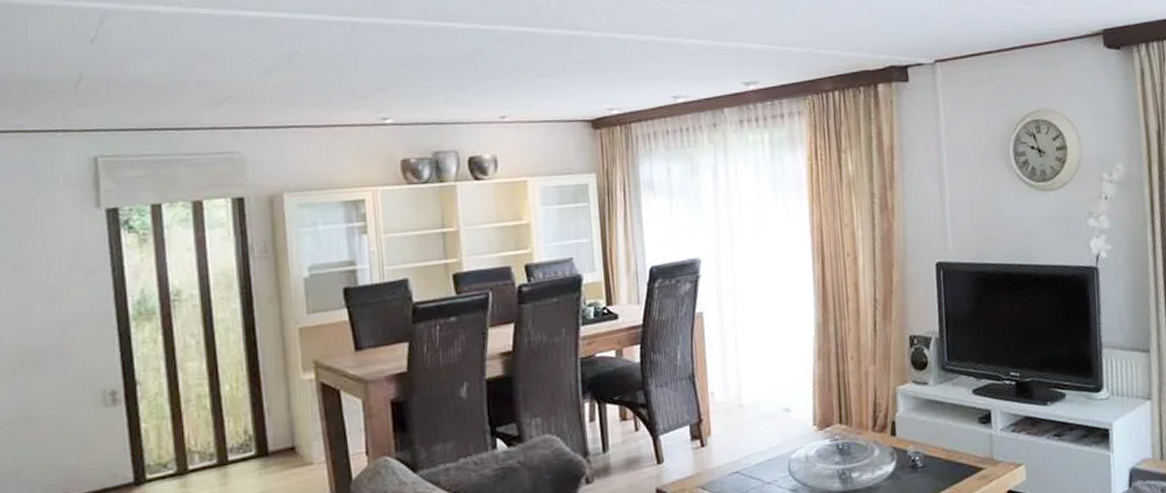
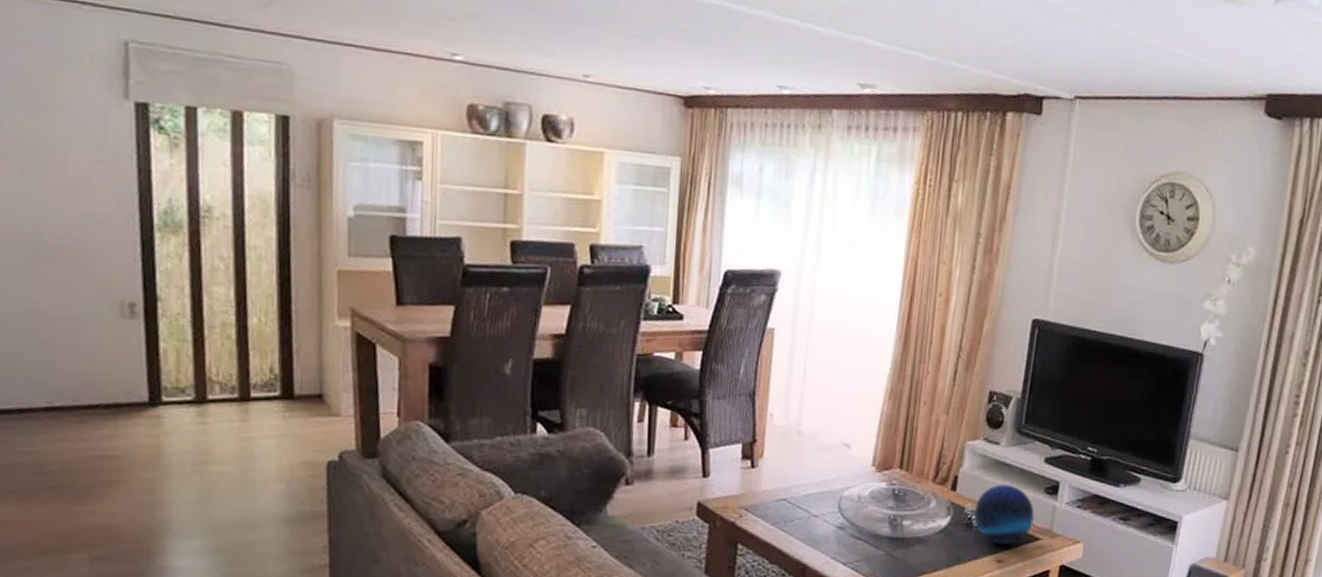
decorative orb: none [917,421,975,481] -> present [974,484,1035,544]

